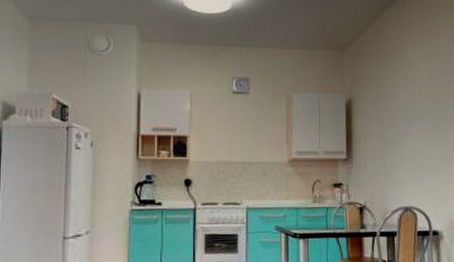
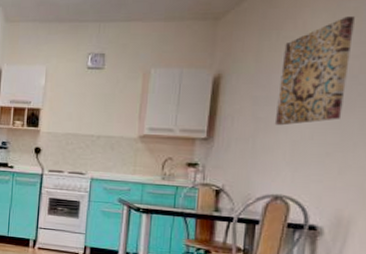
wall art: none [396,52,442,144] -> present [274,16,355,126]

